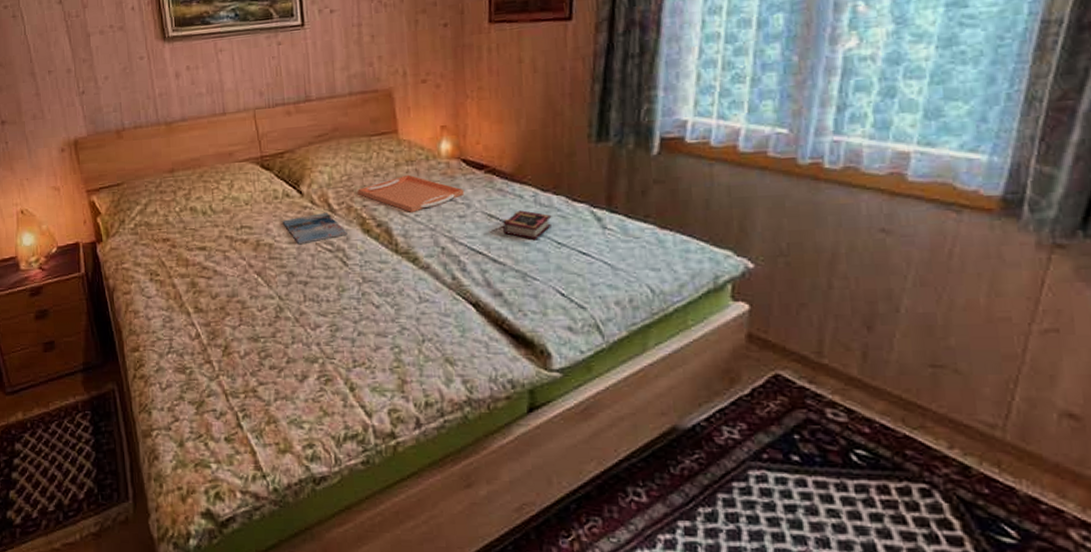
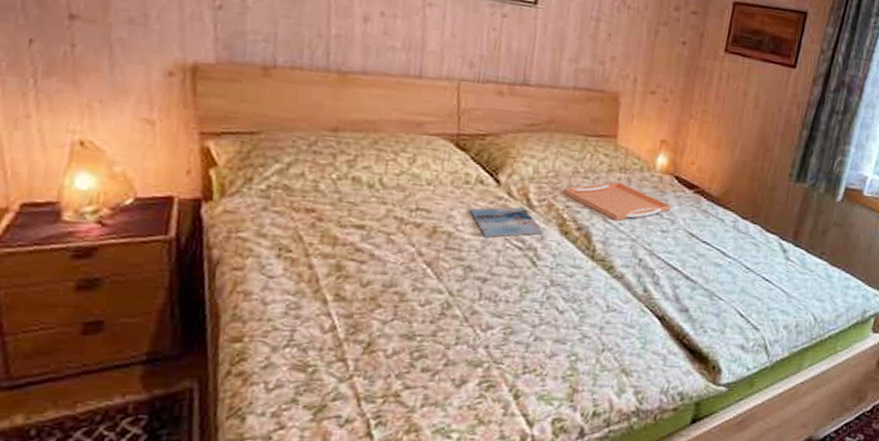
book: present [503,210,552,241] -> none [700,233,746,263]

